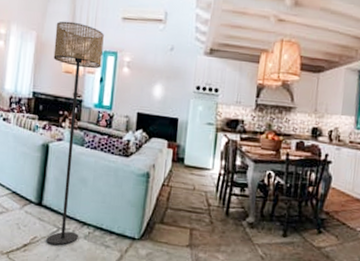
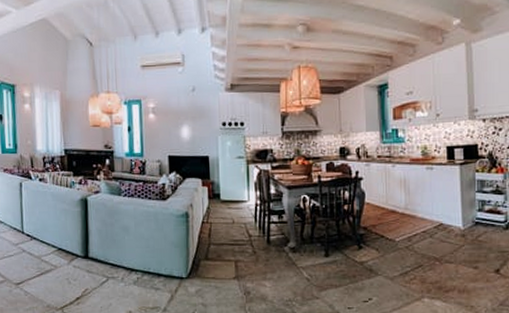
floor lamp: present [46,21,104,246] -> none [77,76,128,295]

